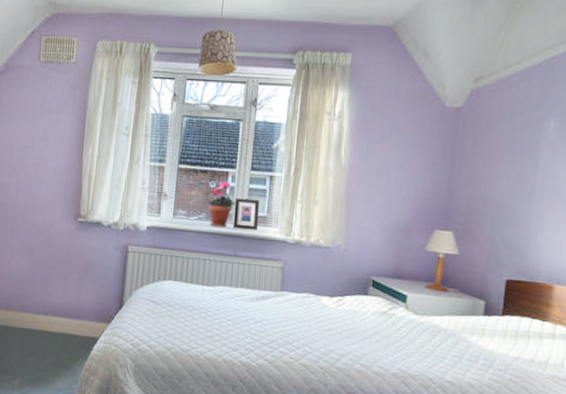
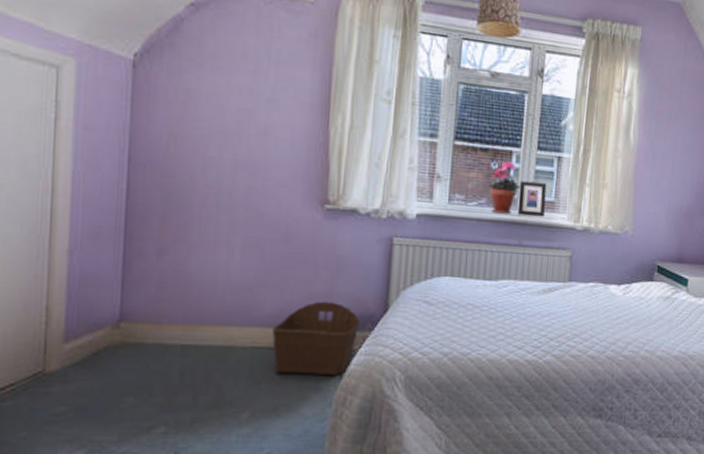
wicker basket: none [37,295,101,359] -> present [271,301,361,376]

